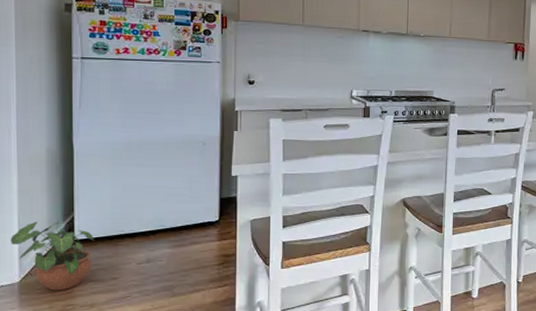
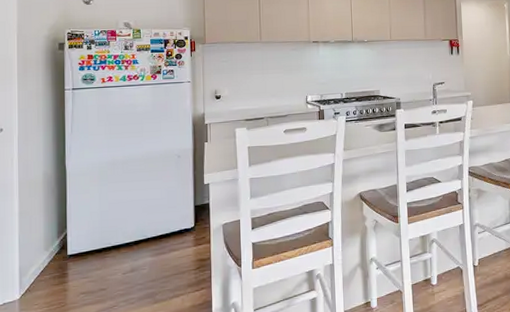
potted plant: present [10,221,94,291] -> none [12,240,85,305]

